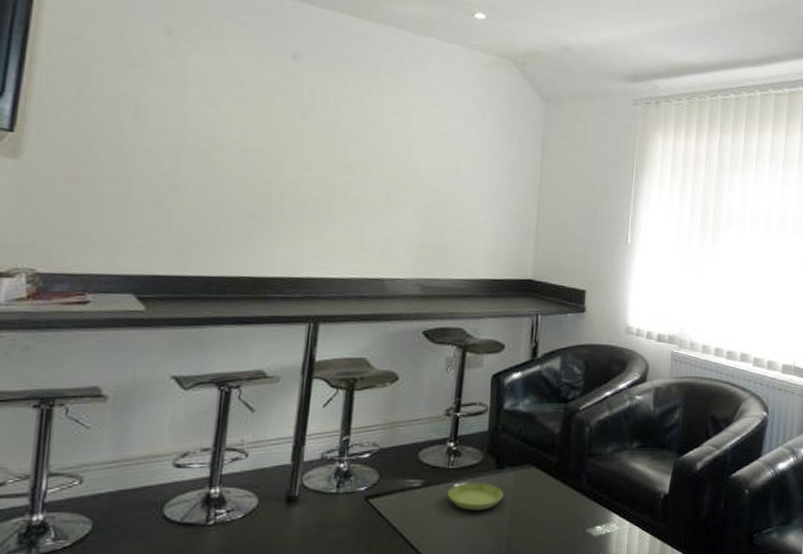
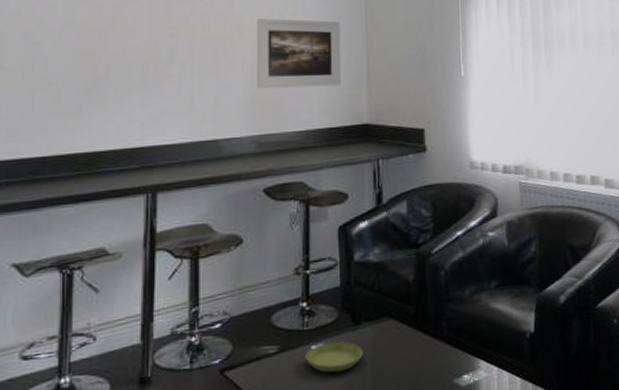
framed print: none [426,165,515,240] -> present [256,18,341,89]

